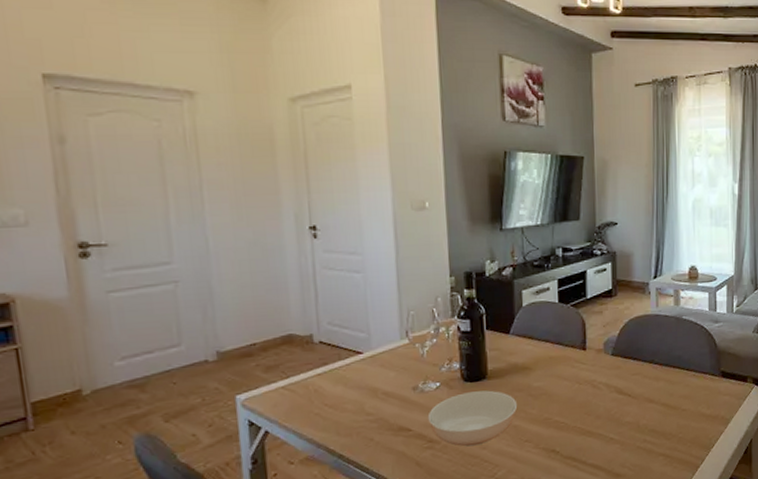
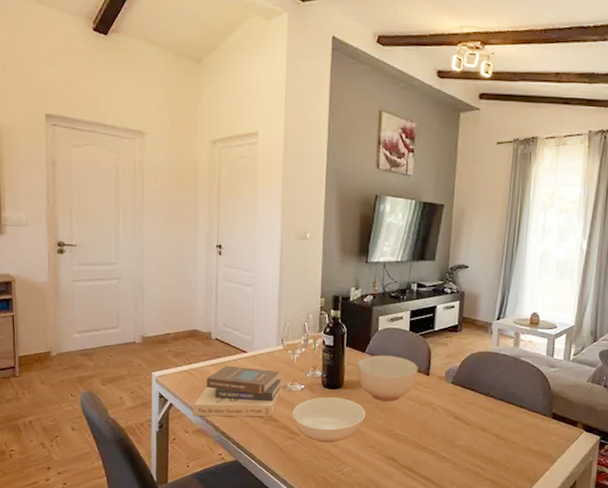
books: none [296,370,412,442] -> present [192,365,282,417]
bowl: none [502,333,573,387] -> present [357,354,418,402]

